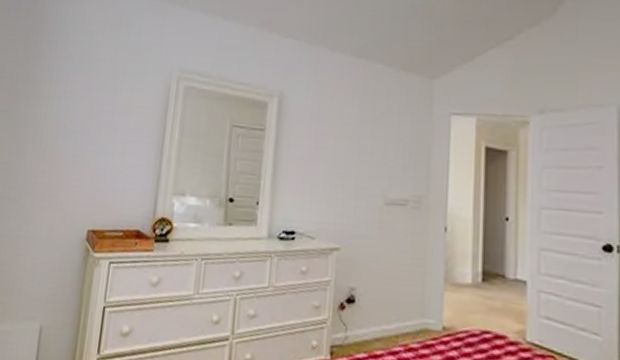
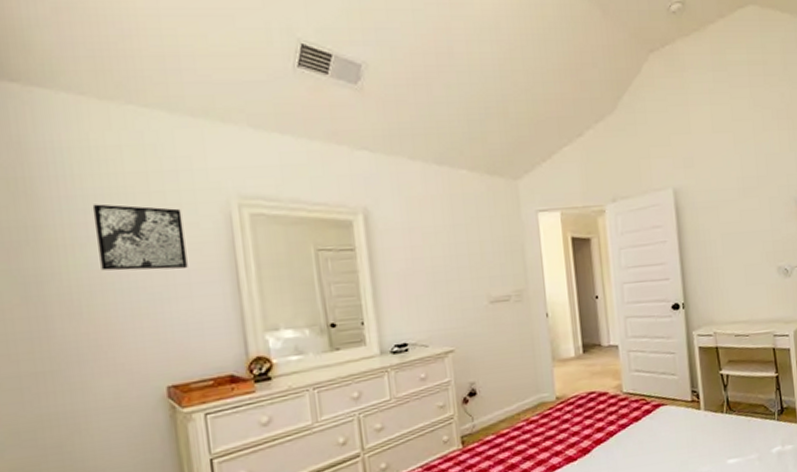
wall art: none [67,66,134,128] -> present [92,204,188,271]

